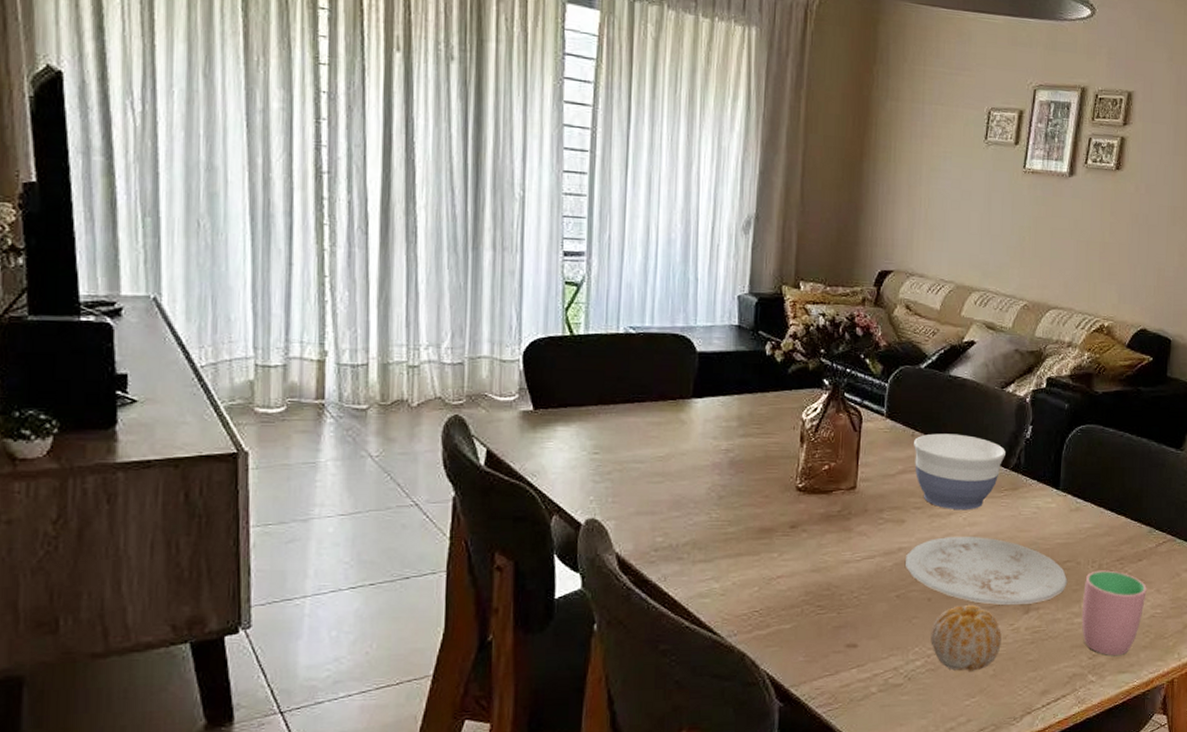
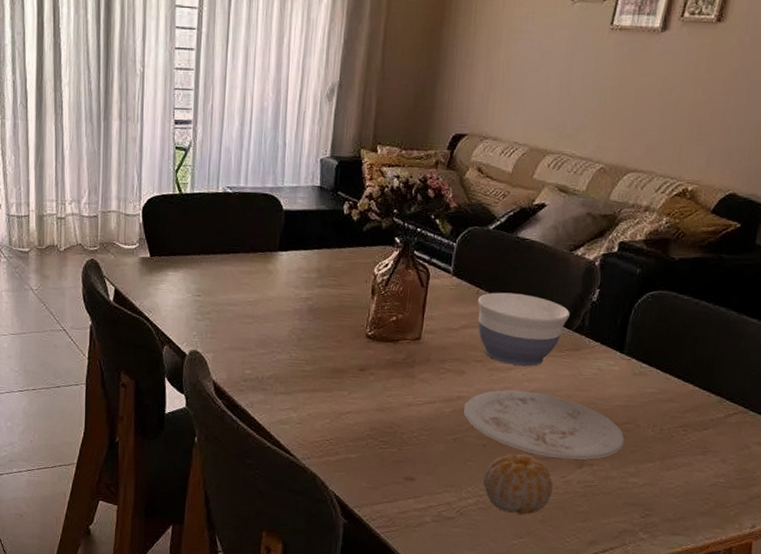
cup: present [1081,570,1147,655] -> none [636,434,711,518]

